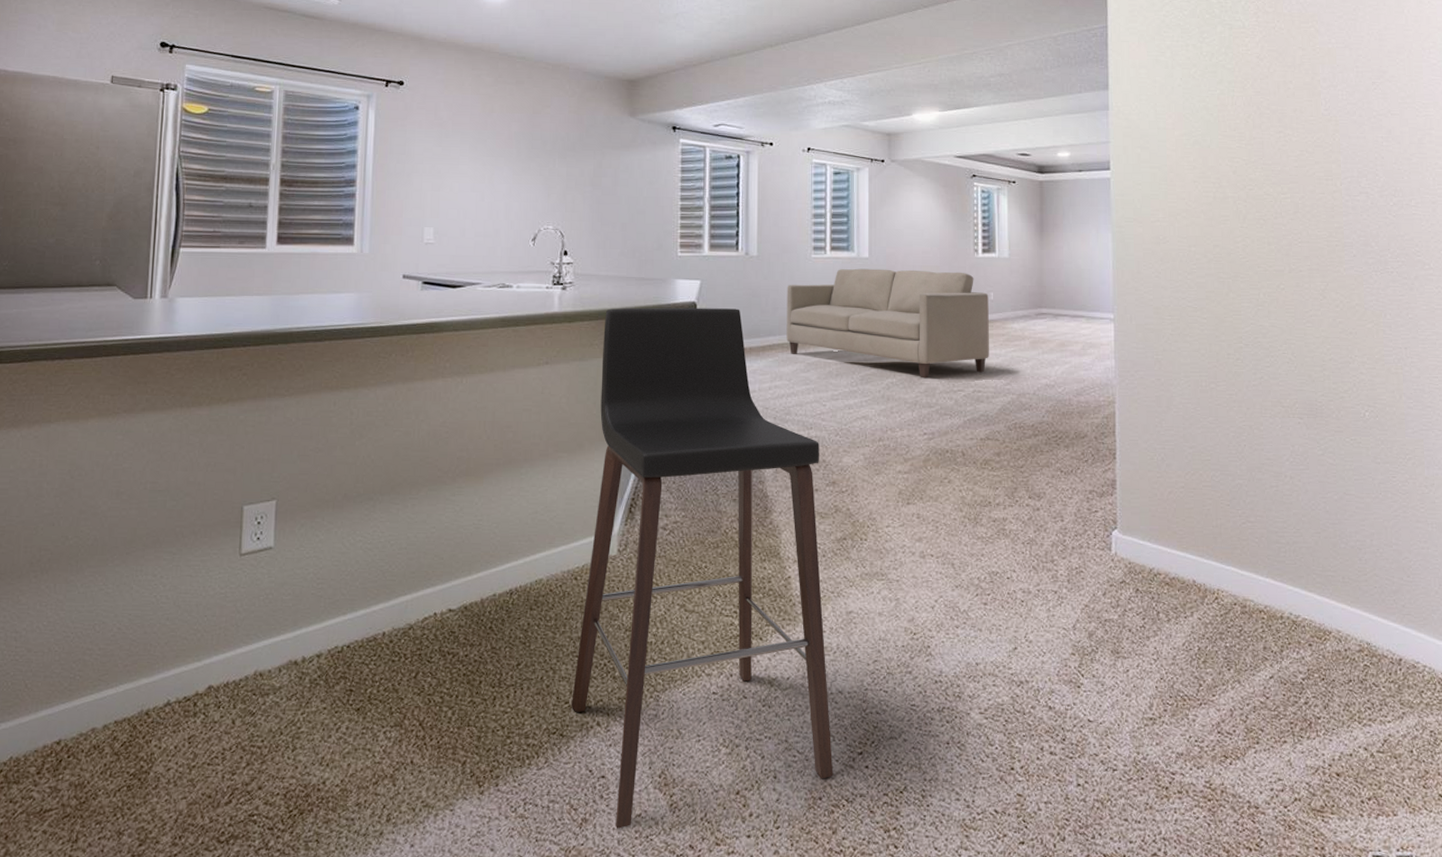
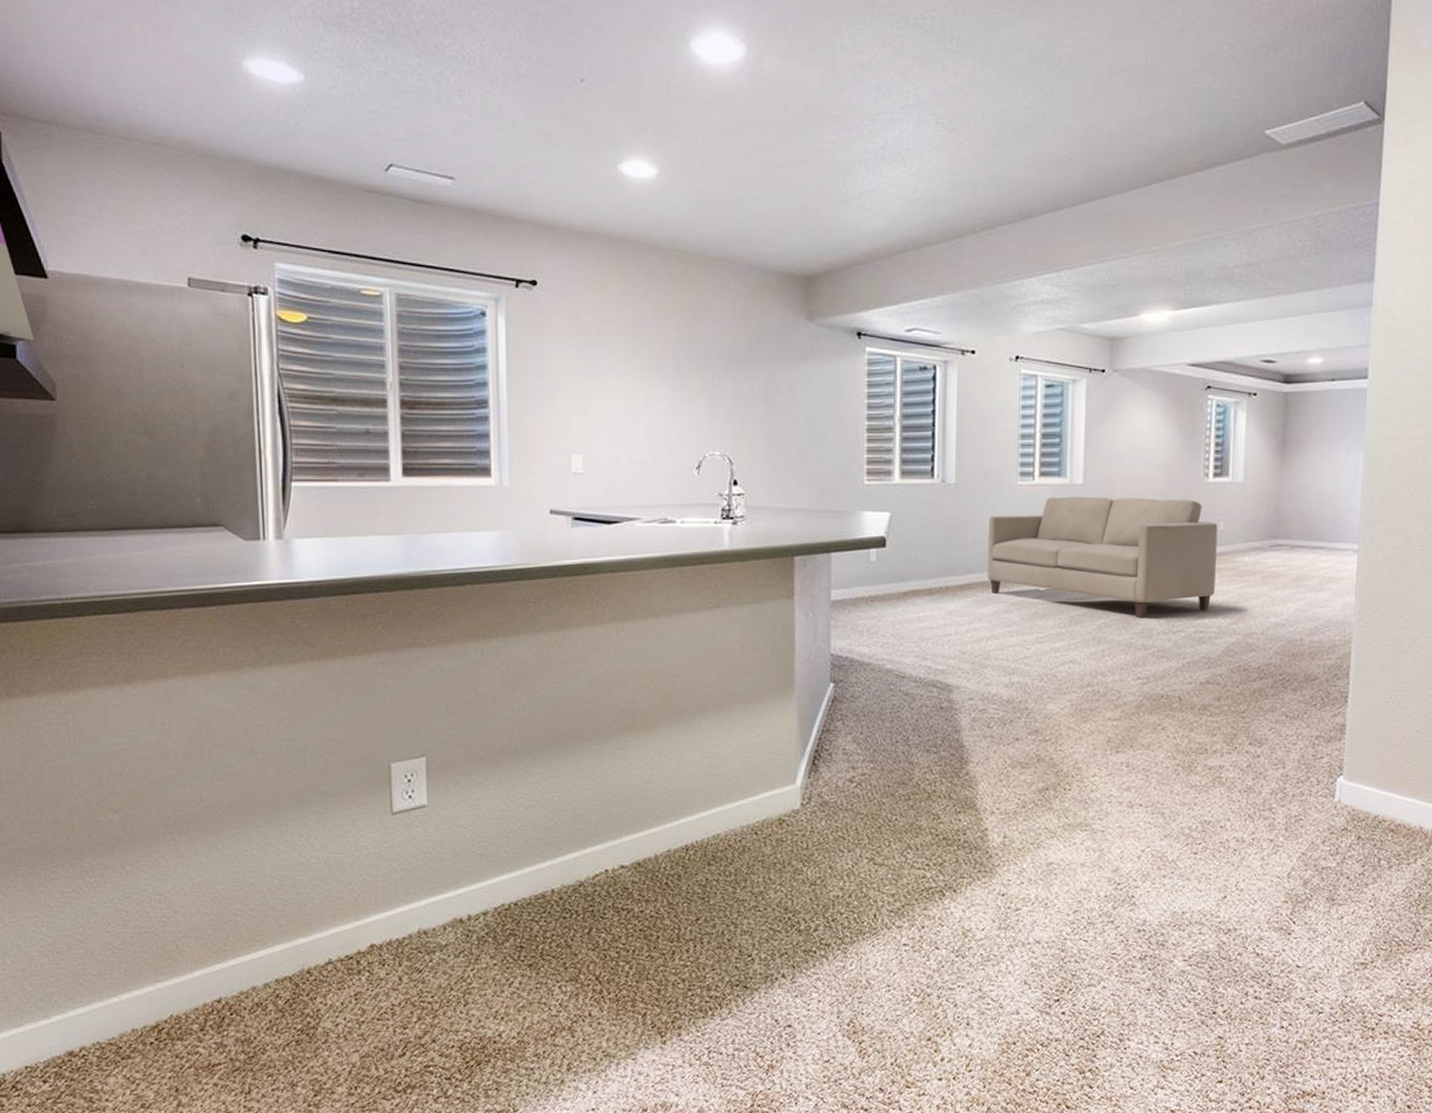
bar stool: present [570,307,834,829] -> none [754,543,1029,1074]

